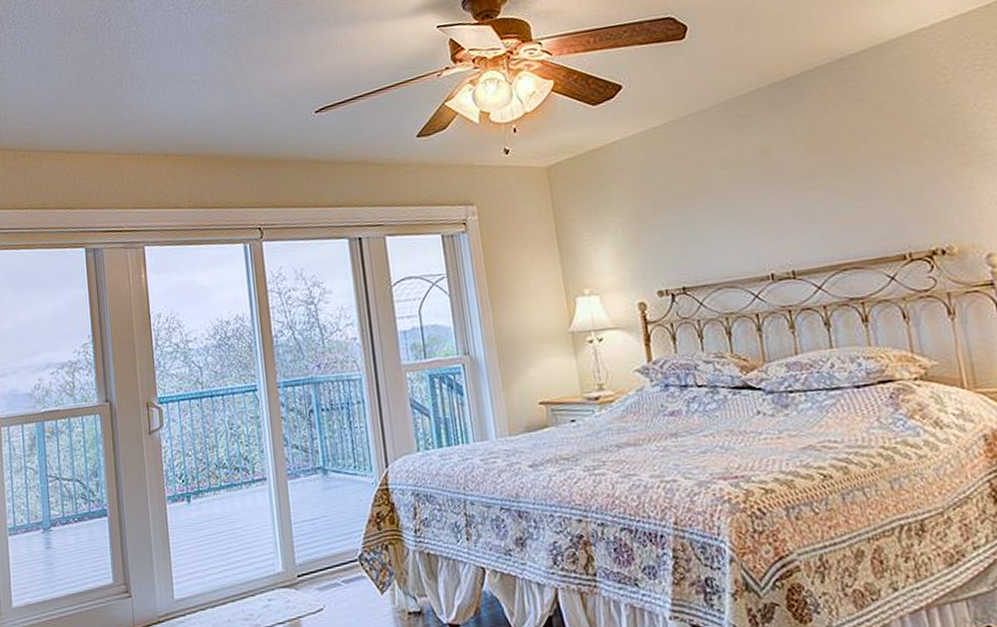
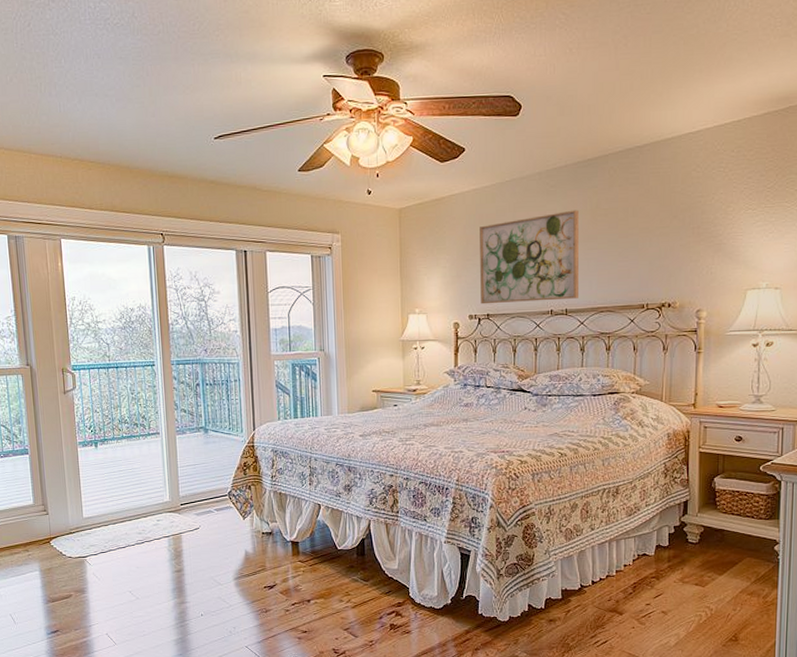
wall art: none [655,141,808,276] -> present [480,210,578,305]

